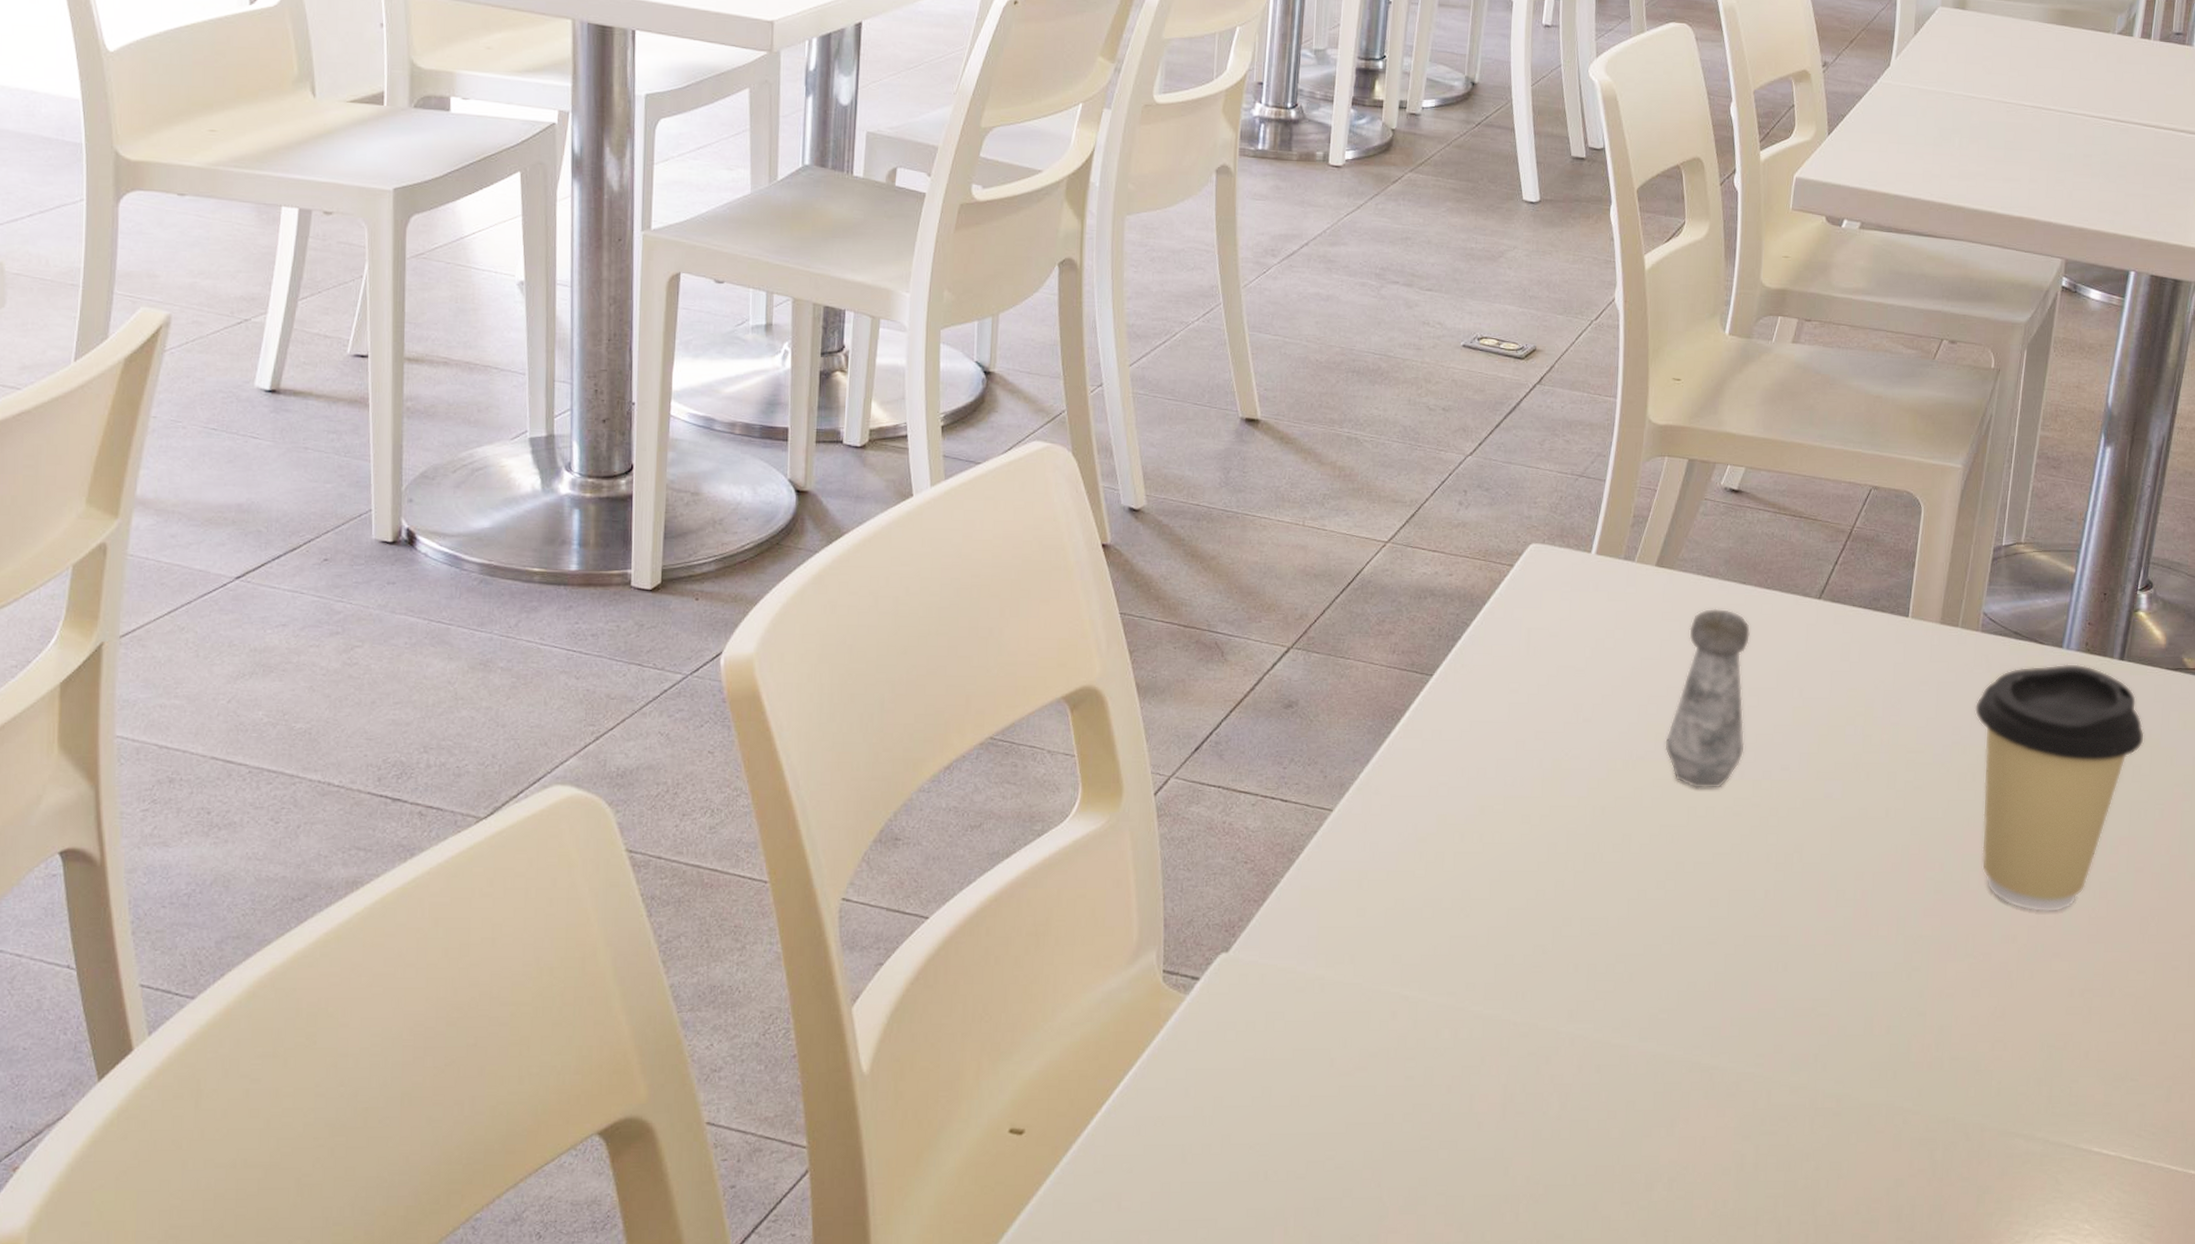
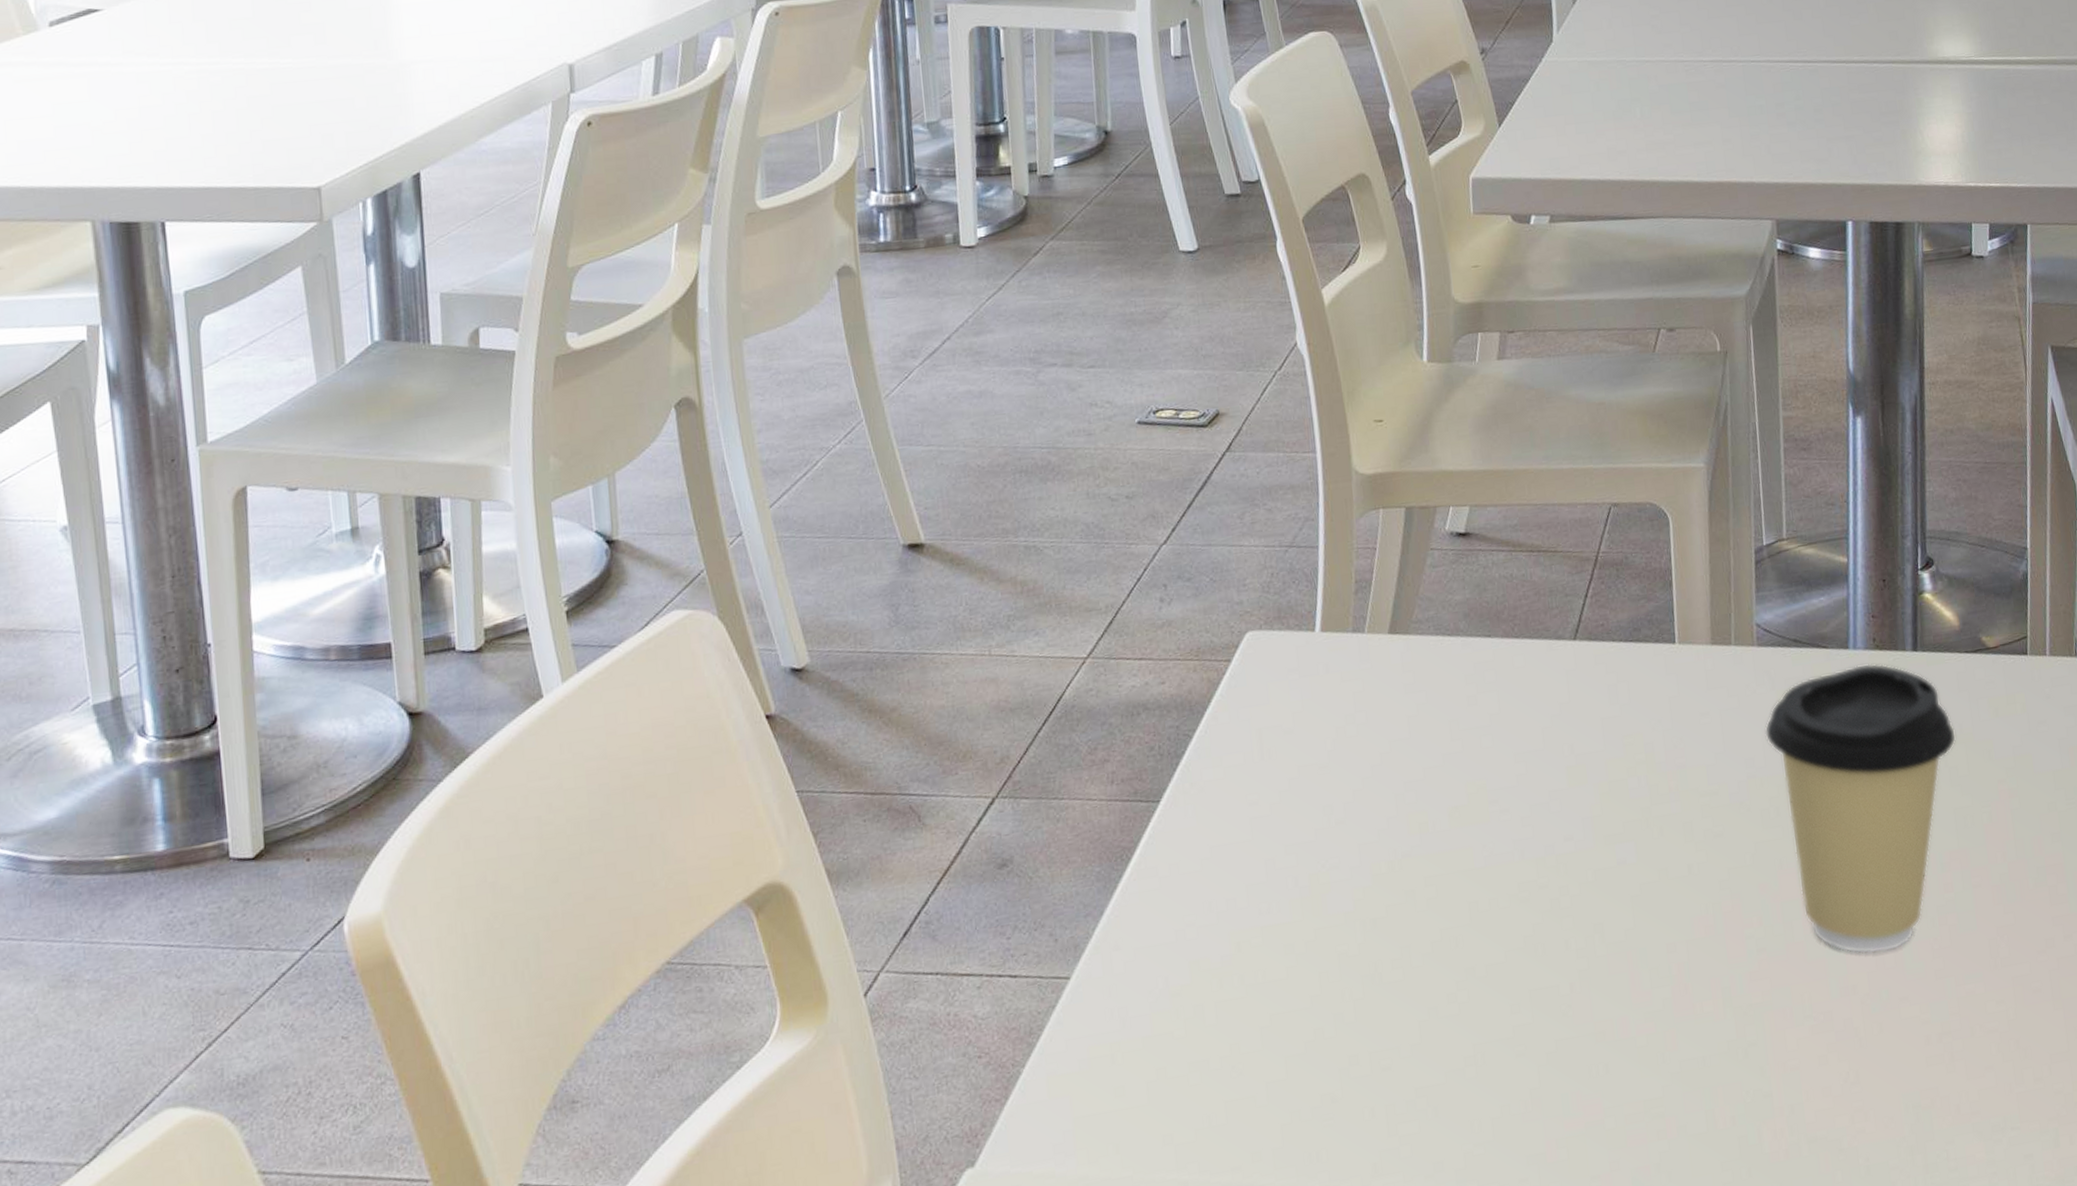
salt shaker: present [1664,608,1751,790] -> none [1430,668,1521,880]

